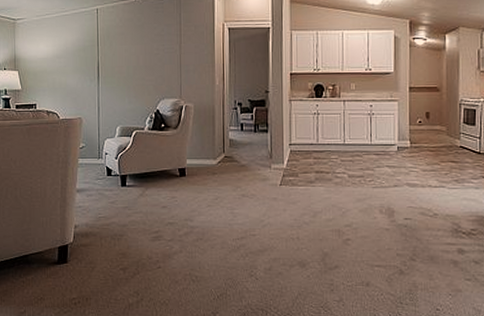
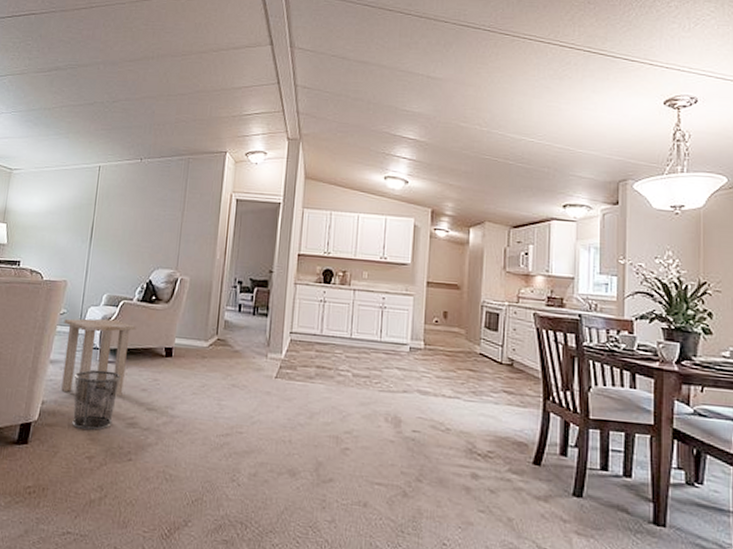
side table: none [84,148,150,221] -> present [61,318,136,401]
waste bin: none [100,194,143,247] -> present [72,369,121,431]

